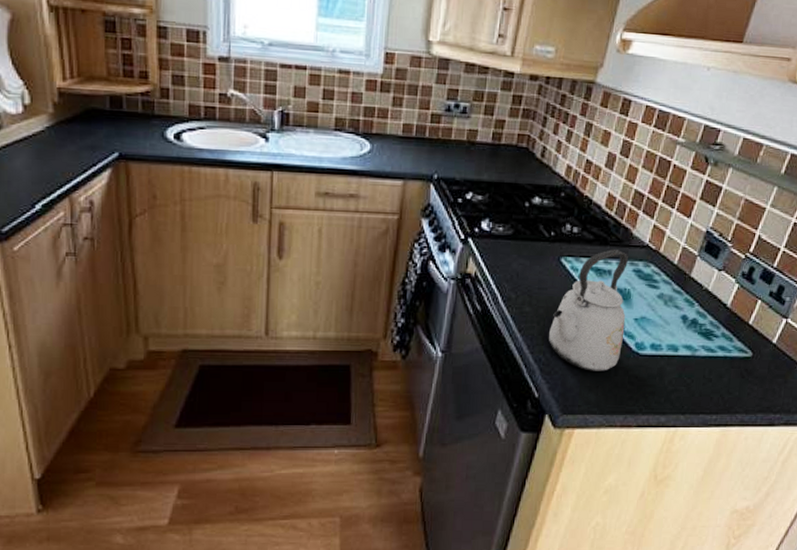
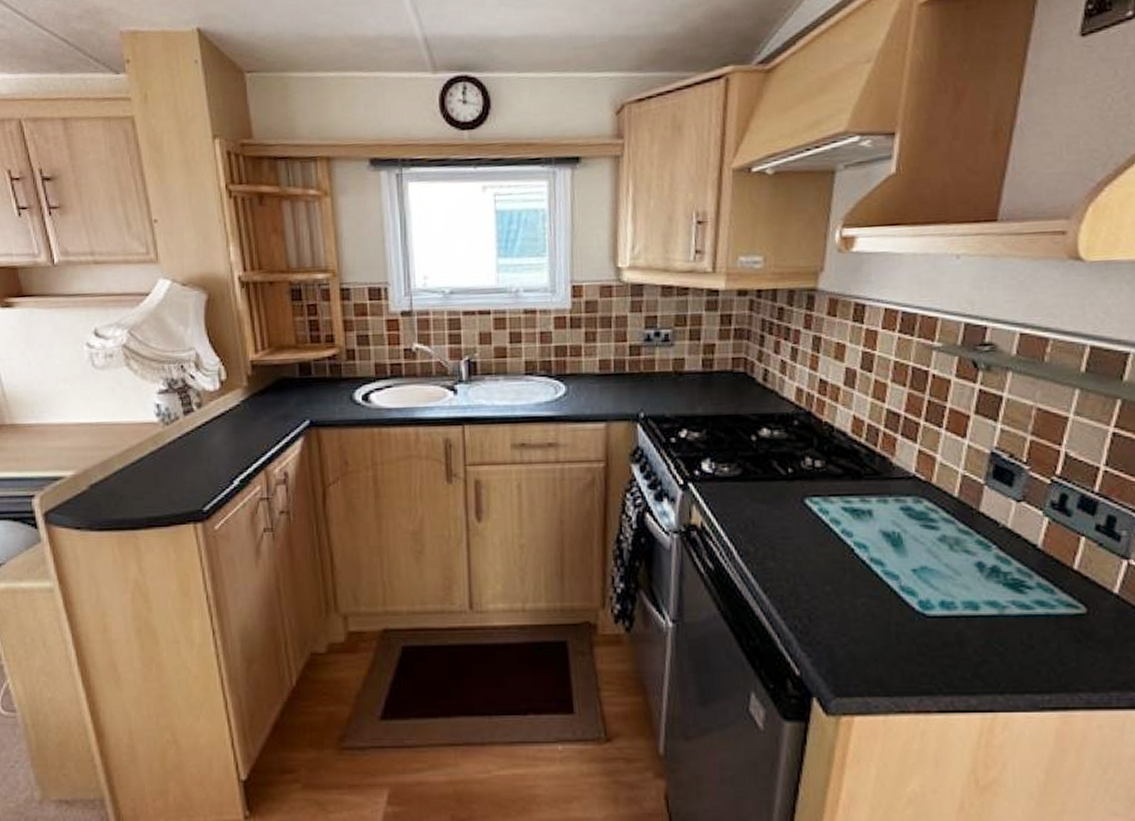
kettle: present [548,249,628,371] -> none [801,484,901,640]

